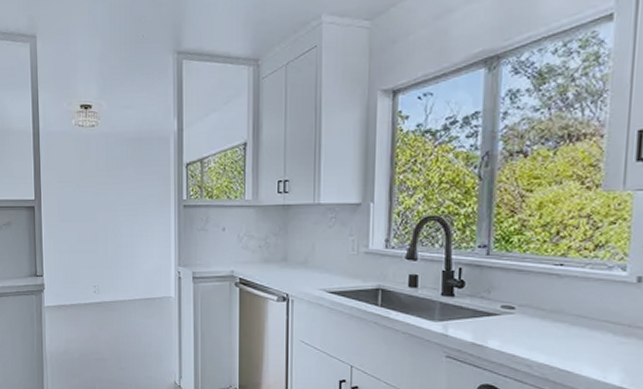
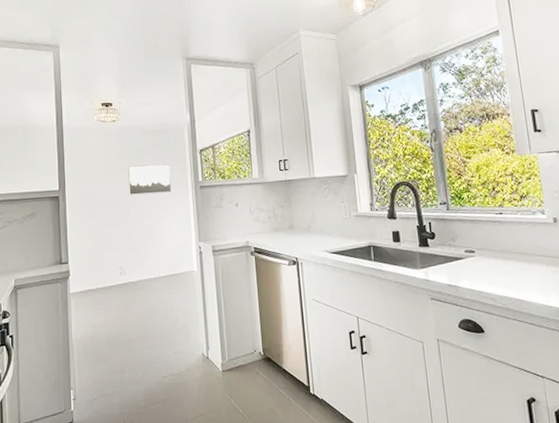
wall art: none [106,178,152,210] -> present [128,164,171,195]

